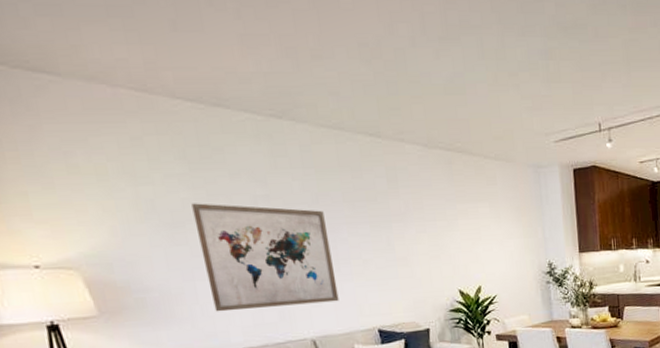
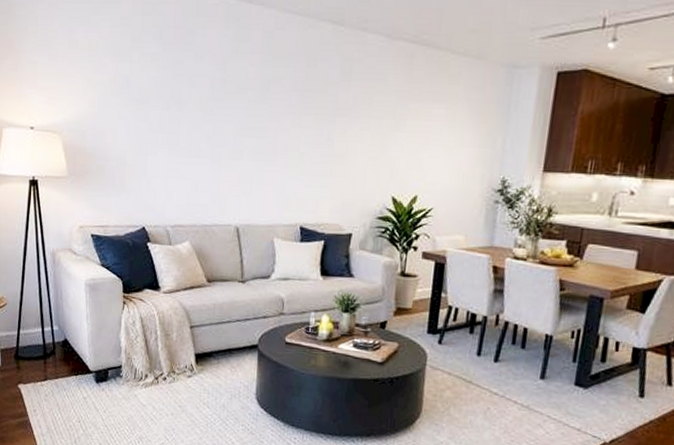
wall art: present [191,203,339,312] -> none [157,82,272,192]

